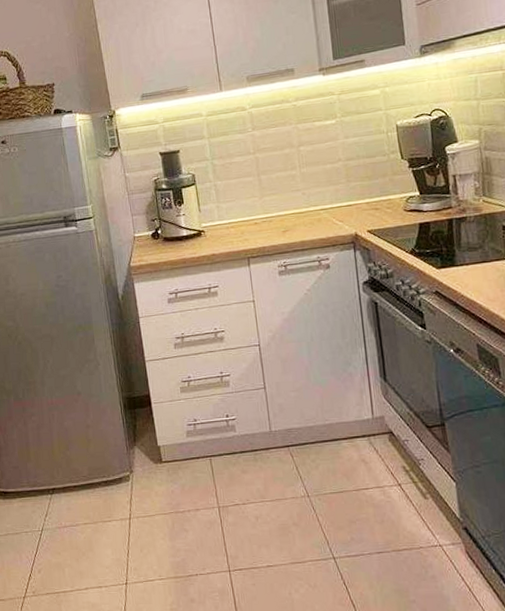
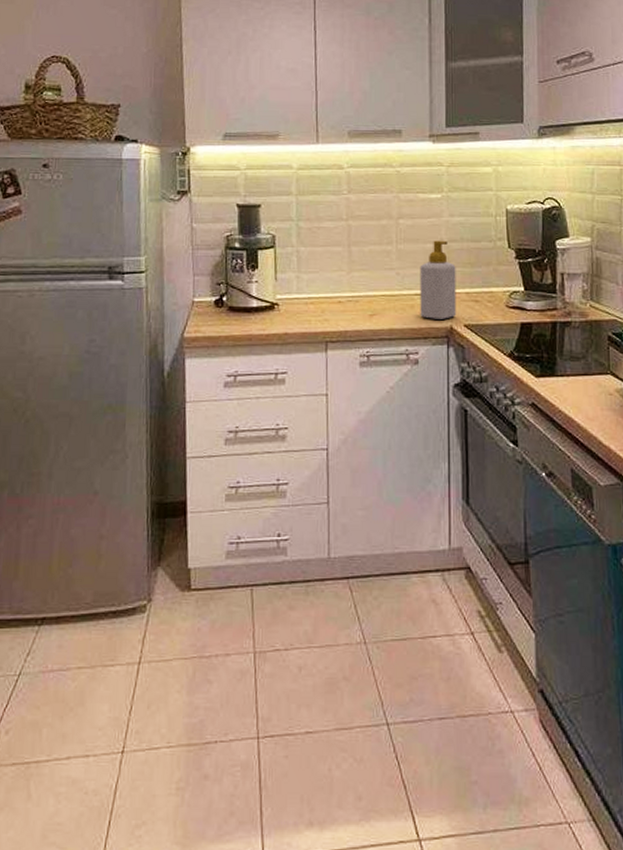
soap bottle: none [322,160,360,229] -> present [420,240,457,319]

